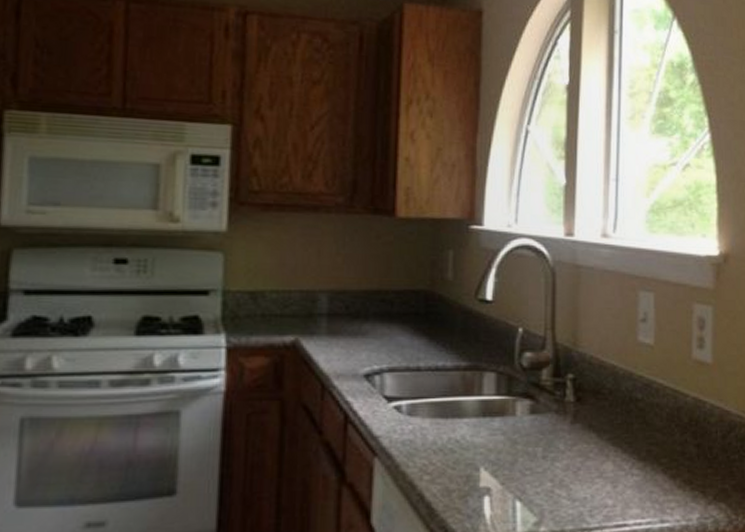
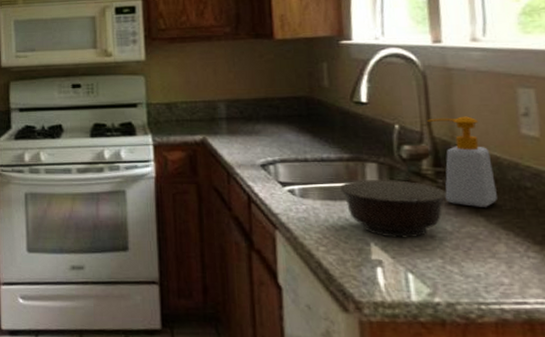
bowl: none [452,392,564,461] -> present [339,180,448,238]
soap bottle: none [551,320,610,422] -> present [427,116,497,207]

